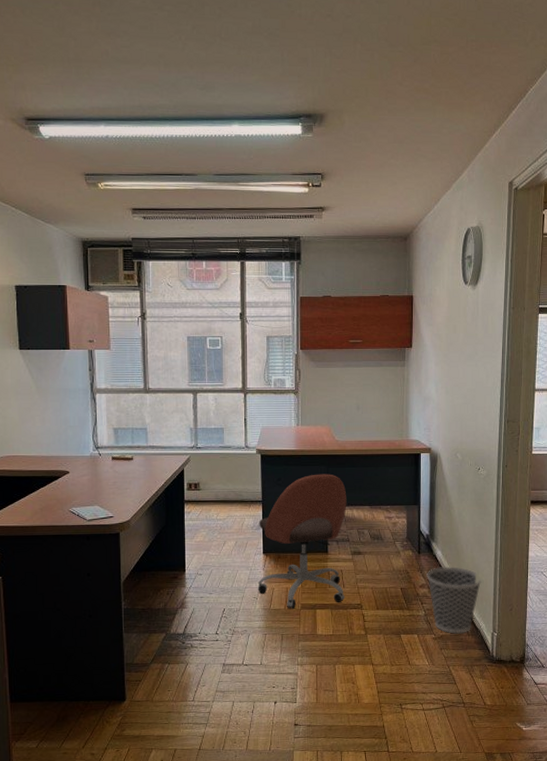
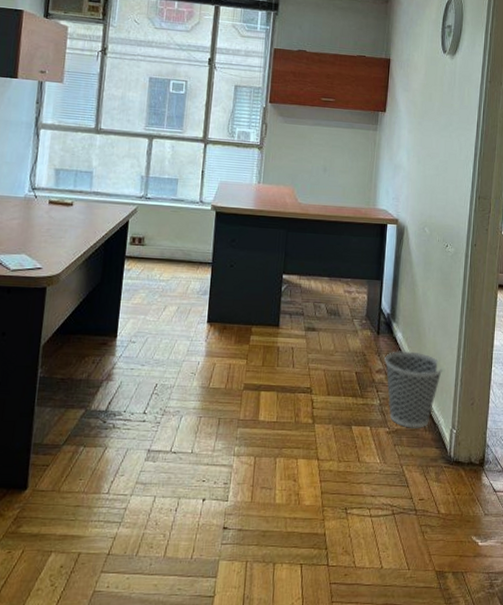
office chair: present [257,474,347,609] -> none [197,237,305,389]

